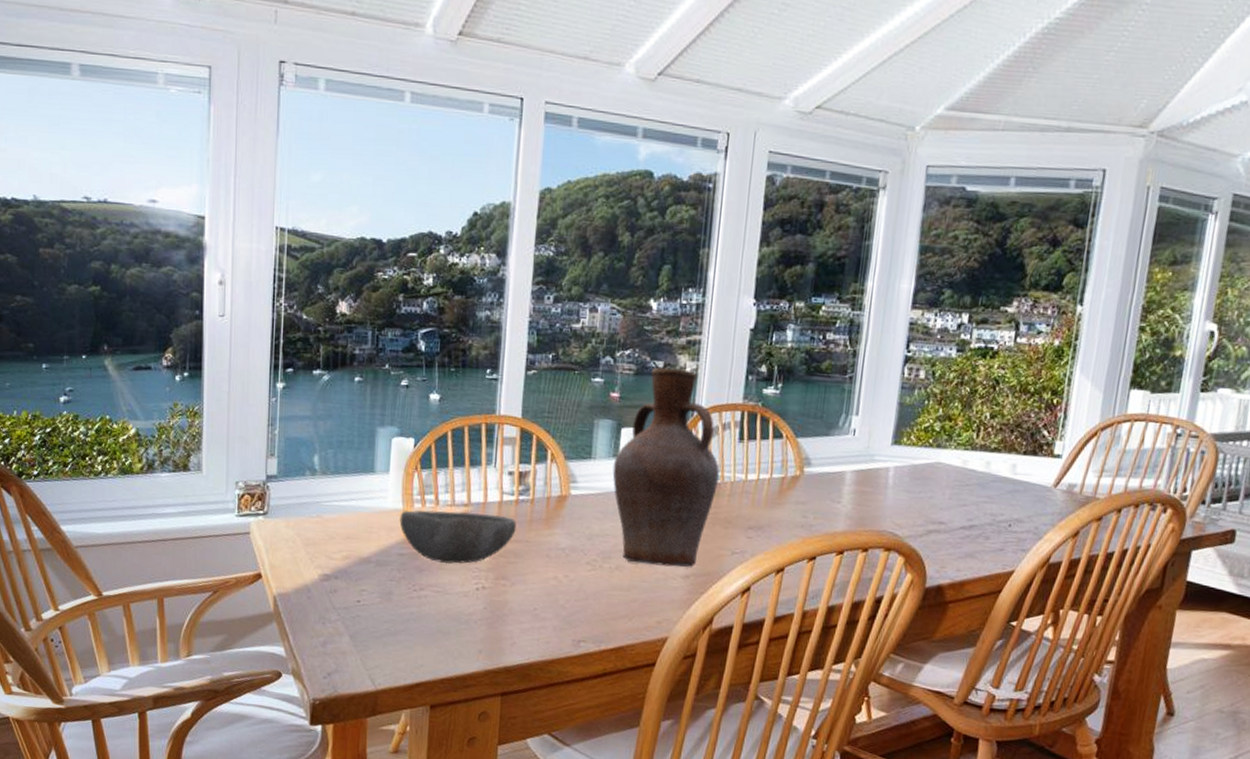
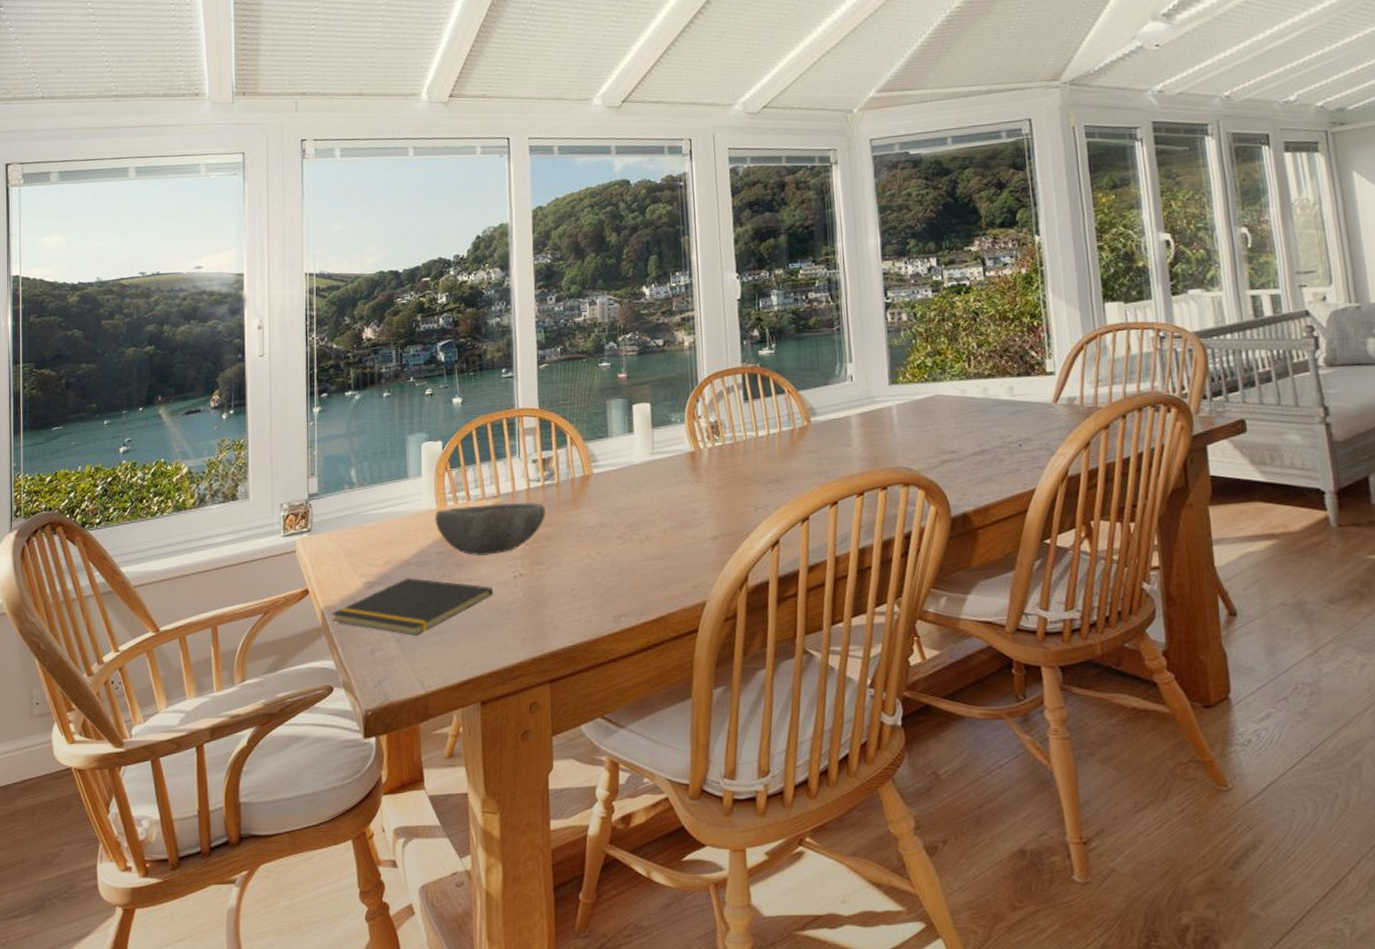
notepad: none [285,576,454,634] -> present [332,578,494,636]
vase: present [612,367,719,568] -> none [629,344,731,531]

